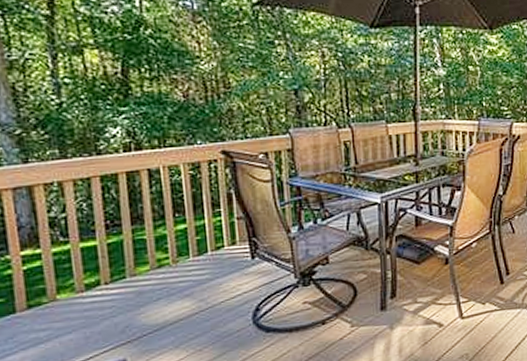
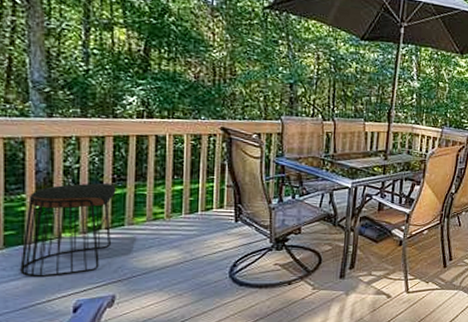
stool: none [14,231,113,349] -> present [20,183,116,278]

